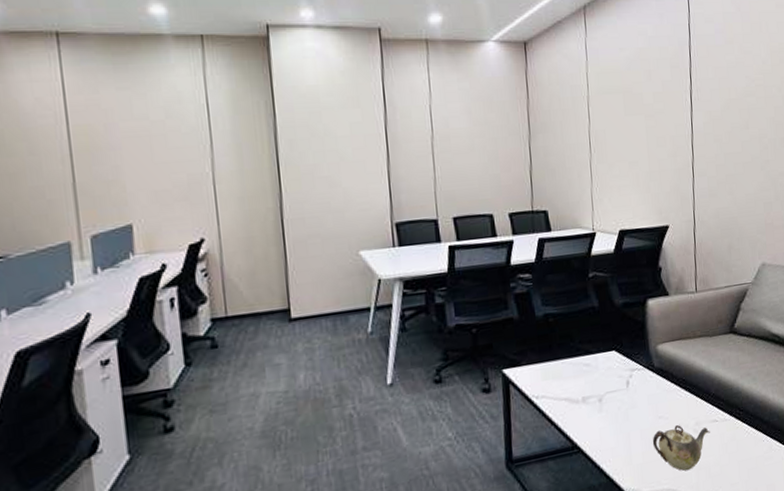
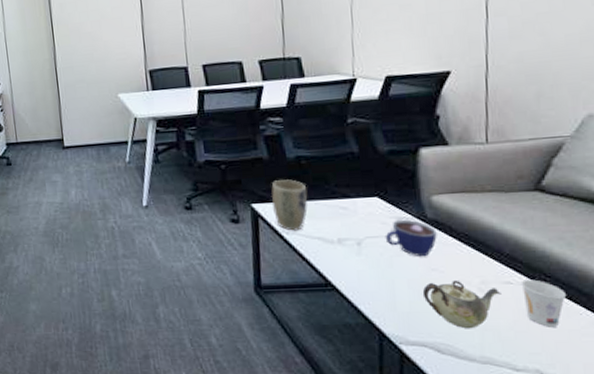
plant pot: none [521,339,555,395] -> present [271,179,308,231]
cup: none [621,370,662,406] -> present [385,219,437,257]
cup: none [723,414,754,457] -> present [521,279,567,327]

